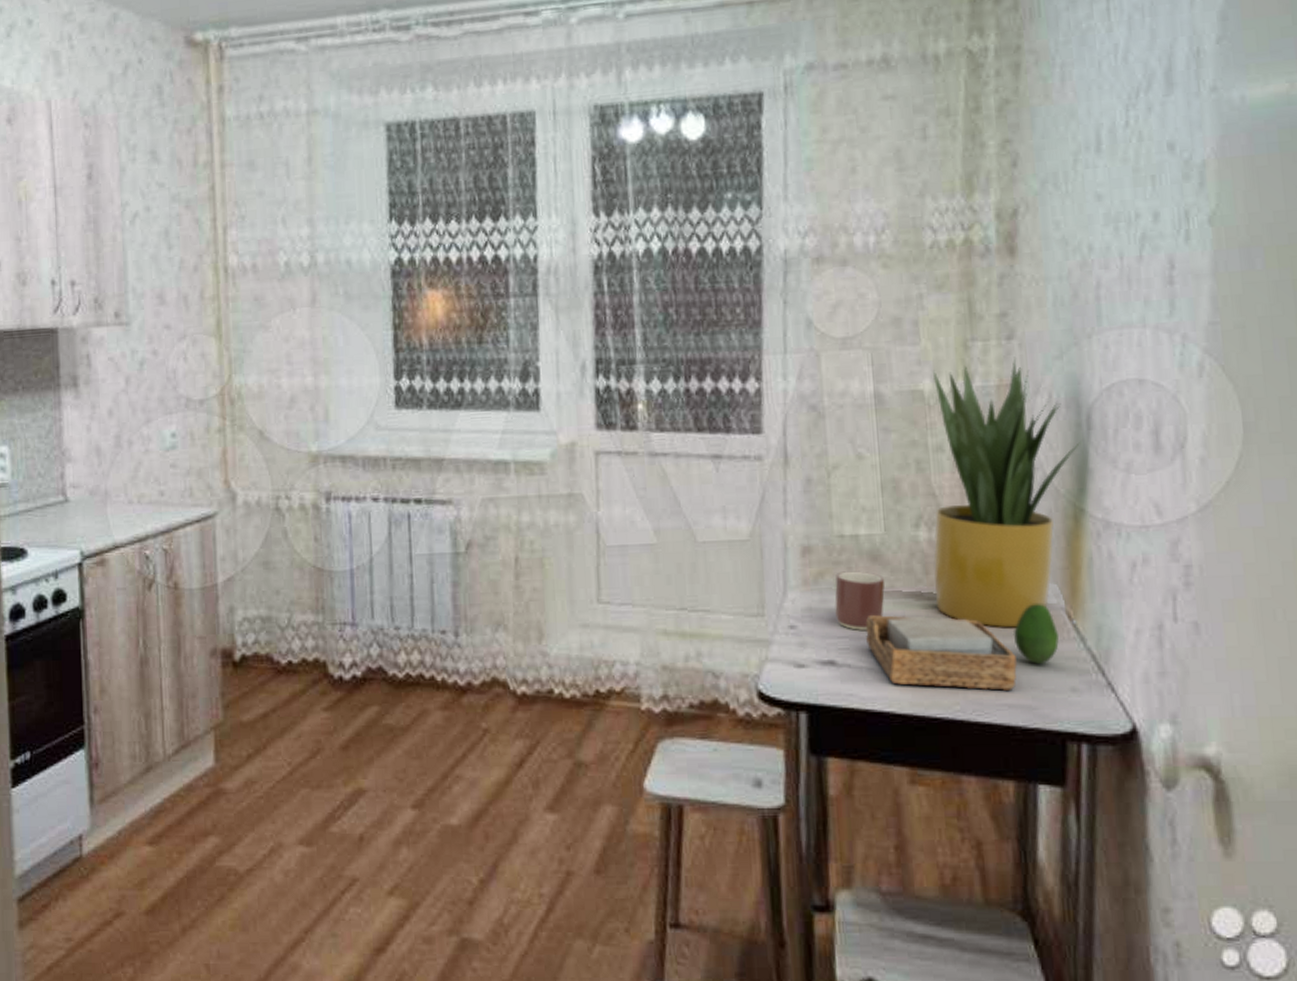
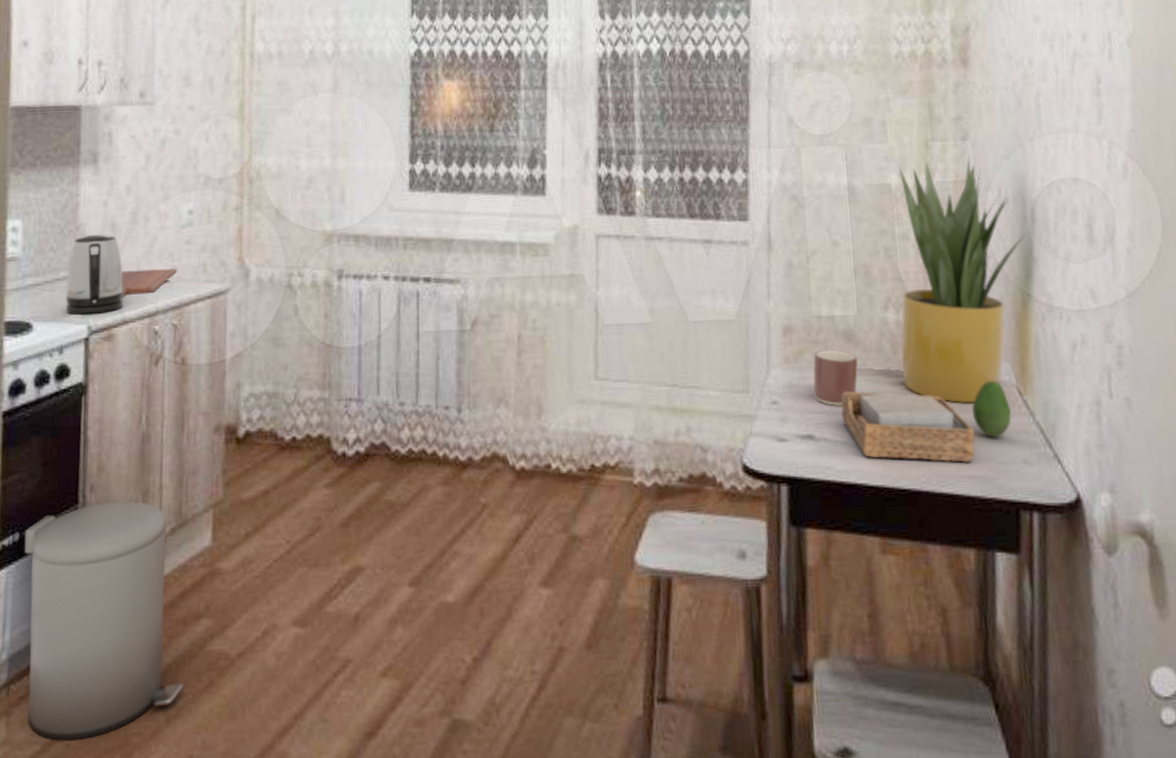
pedal bin: none [35,722,196,947] -> present [24,500,184,741]
kettle: none [56,459,114,540] -> present [65,234,124,314]
cutting board: none [109,493,164,521] -> present [121,269,177,296]

